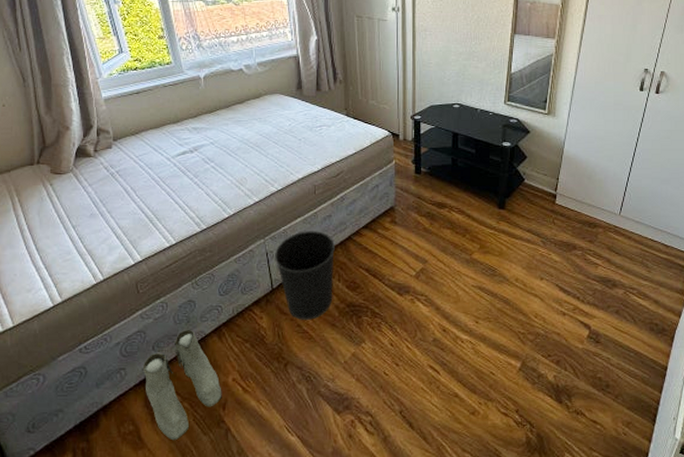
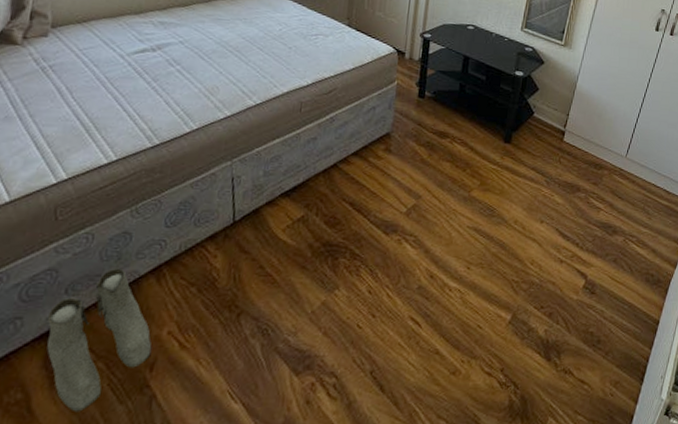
wastebasket: present [274,231,335,320] -> none [241,154,317,260]

